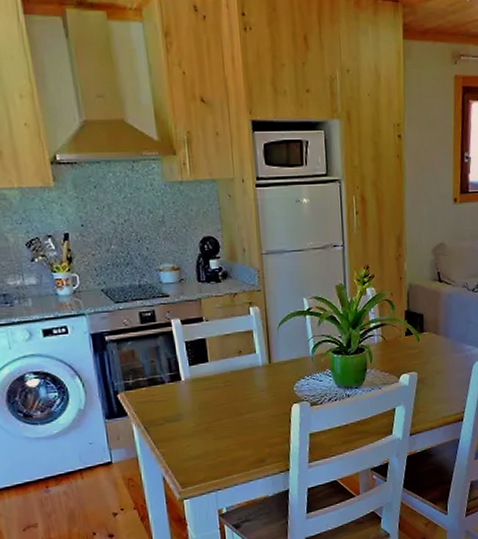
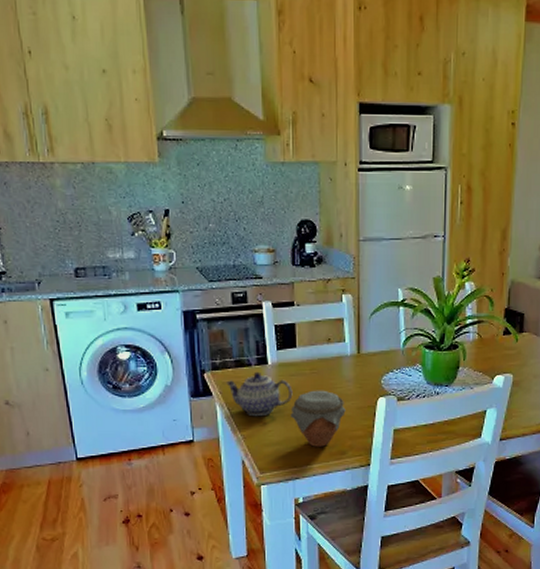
teapot: none [141,388,209,433] -> present [226,371,293,416]
jar: none [207,401,262,458] -> present [290,390,346,447]

